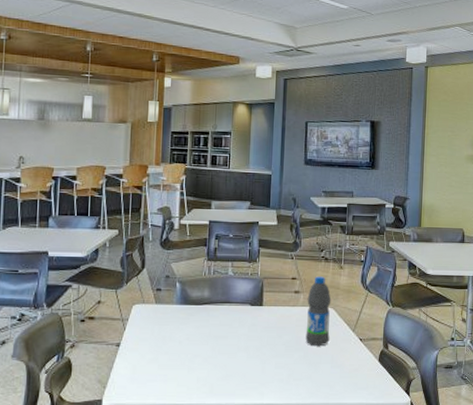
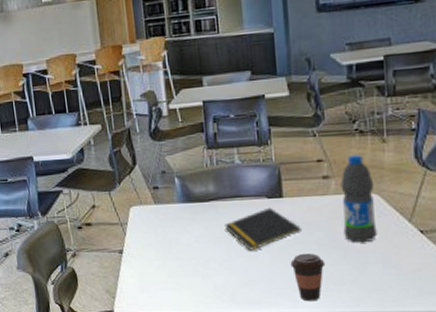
notepad: none [213,313,274,349] -> present [224,207,301,251]
coffee cup: none [262,353,289,394] -> present [290,253,326,302]

